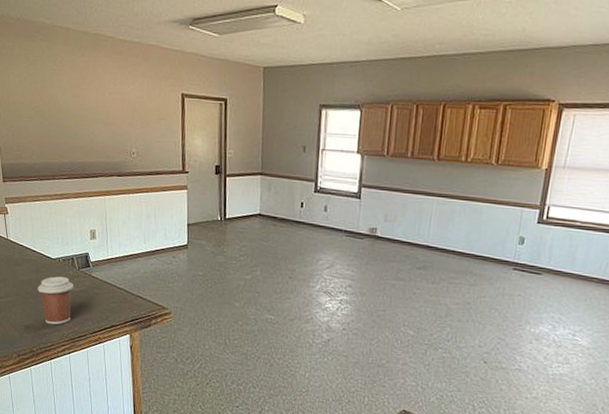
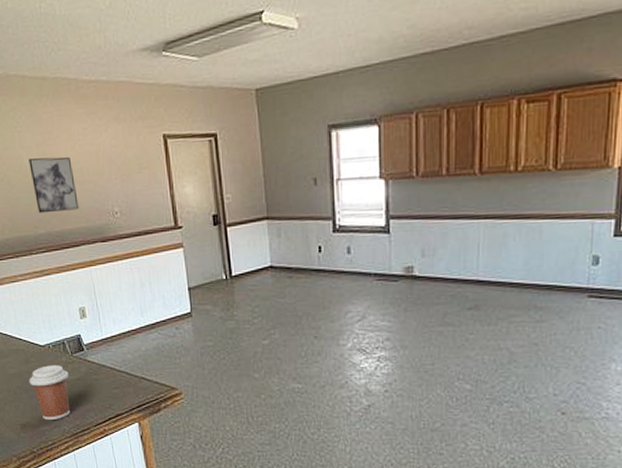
wall art: none [62,97,102,147] -> present [29,156,79,214]

